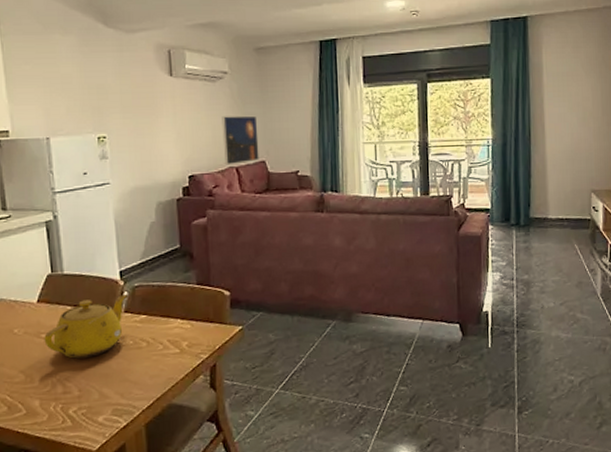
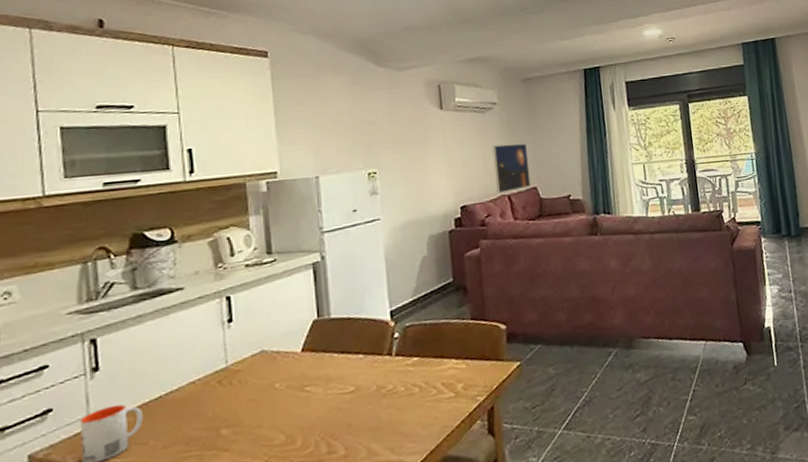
teapot: present [44,294,127,359] -> none [308,336,398,413]

